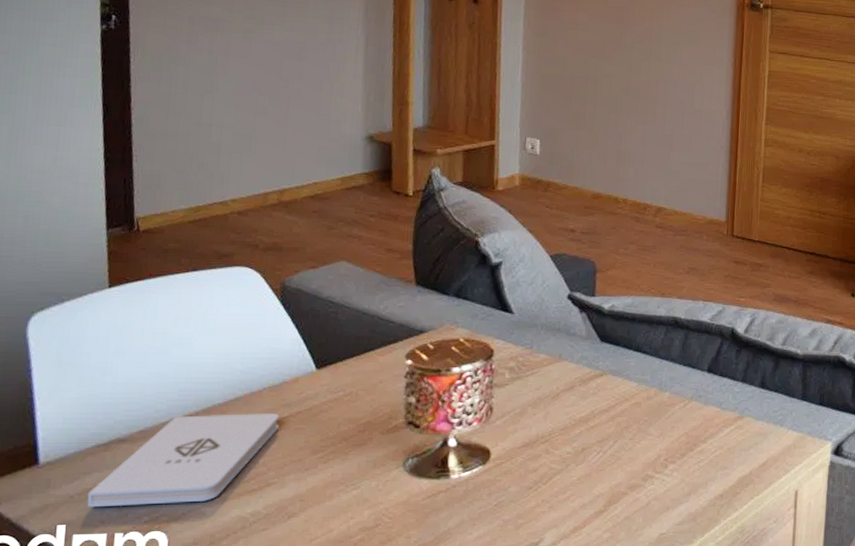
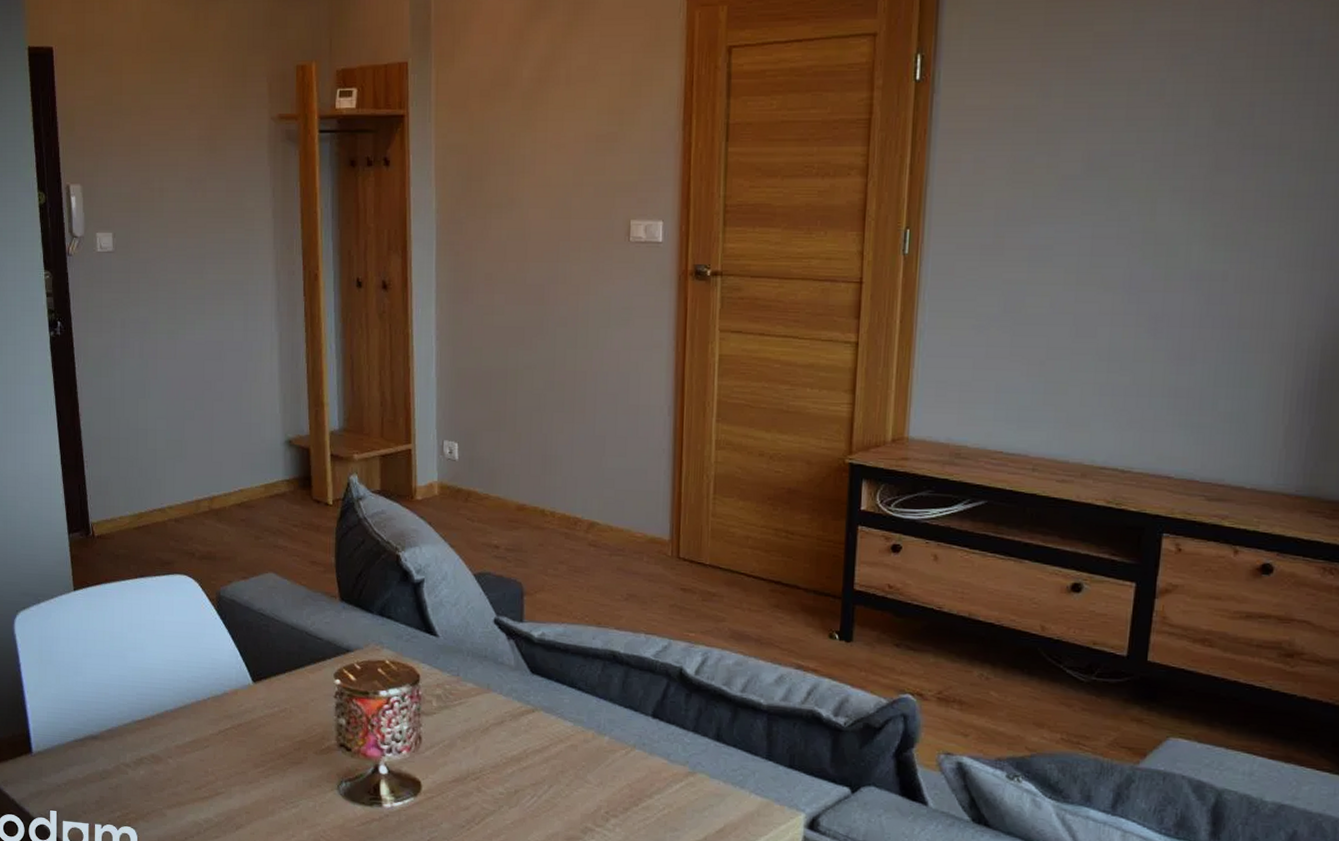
notepad: present [87,413,280,508] -> none [71,719,223,803]

